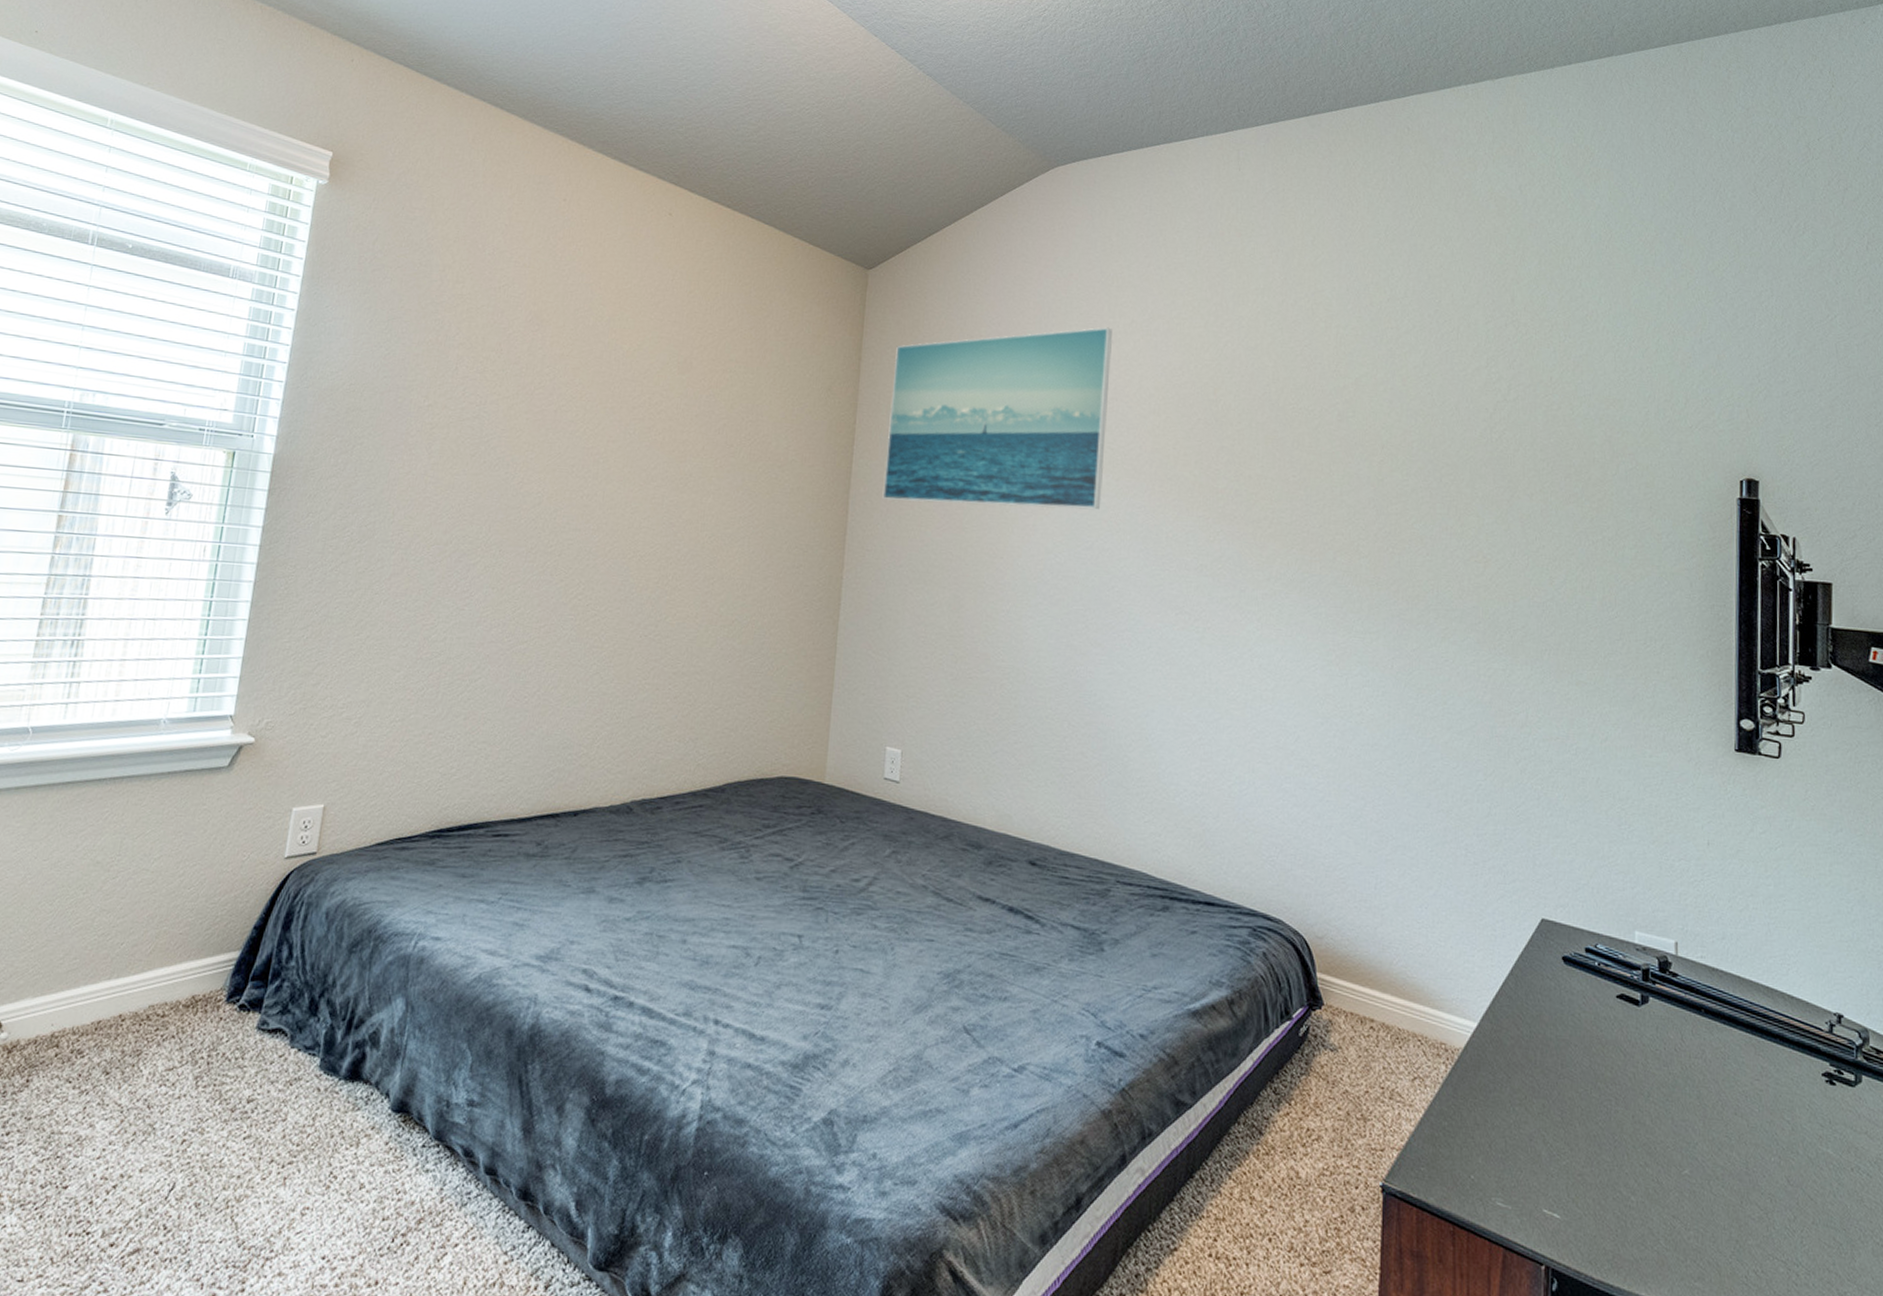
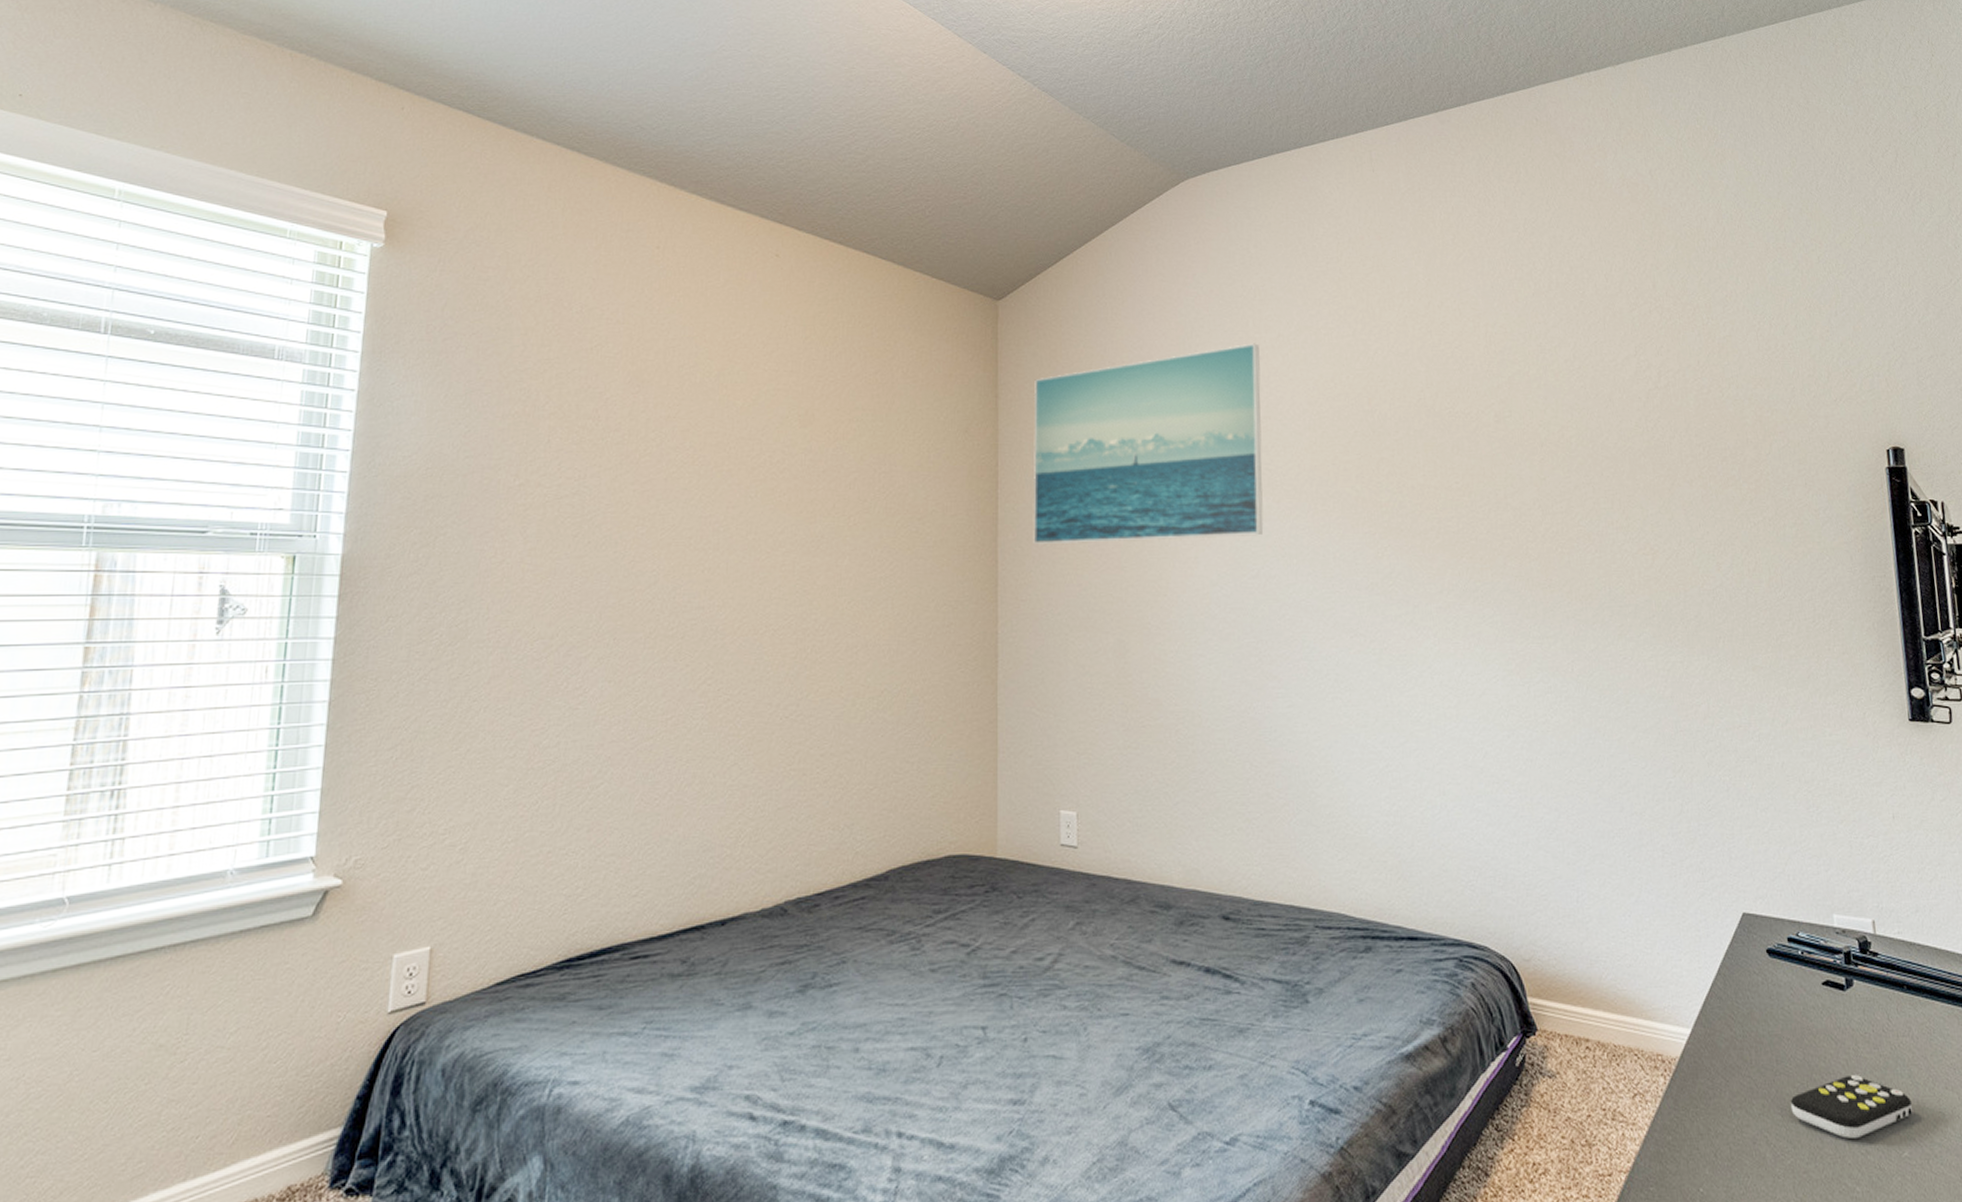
remote control: none [1571,1088,1699,1151] -> present [1790,1075,1913,1140]

